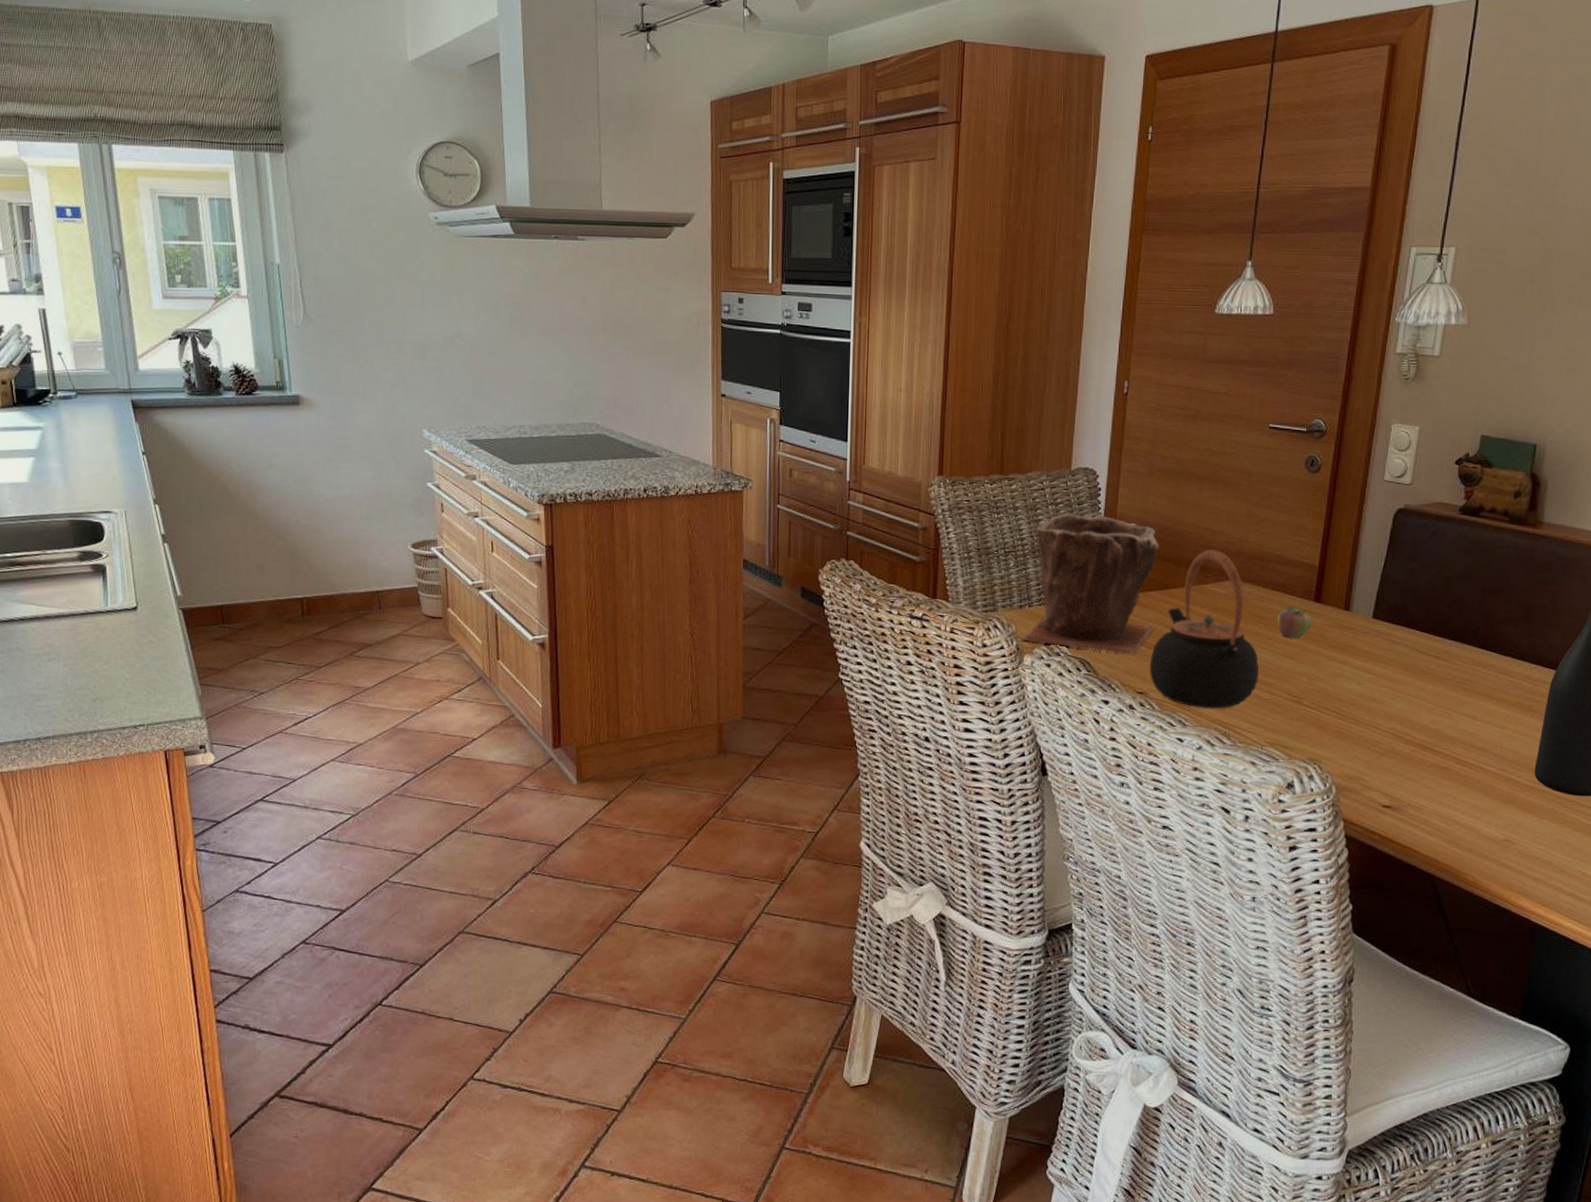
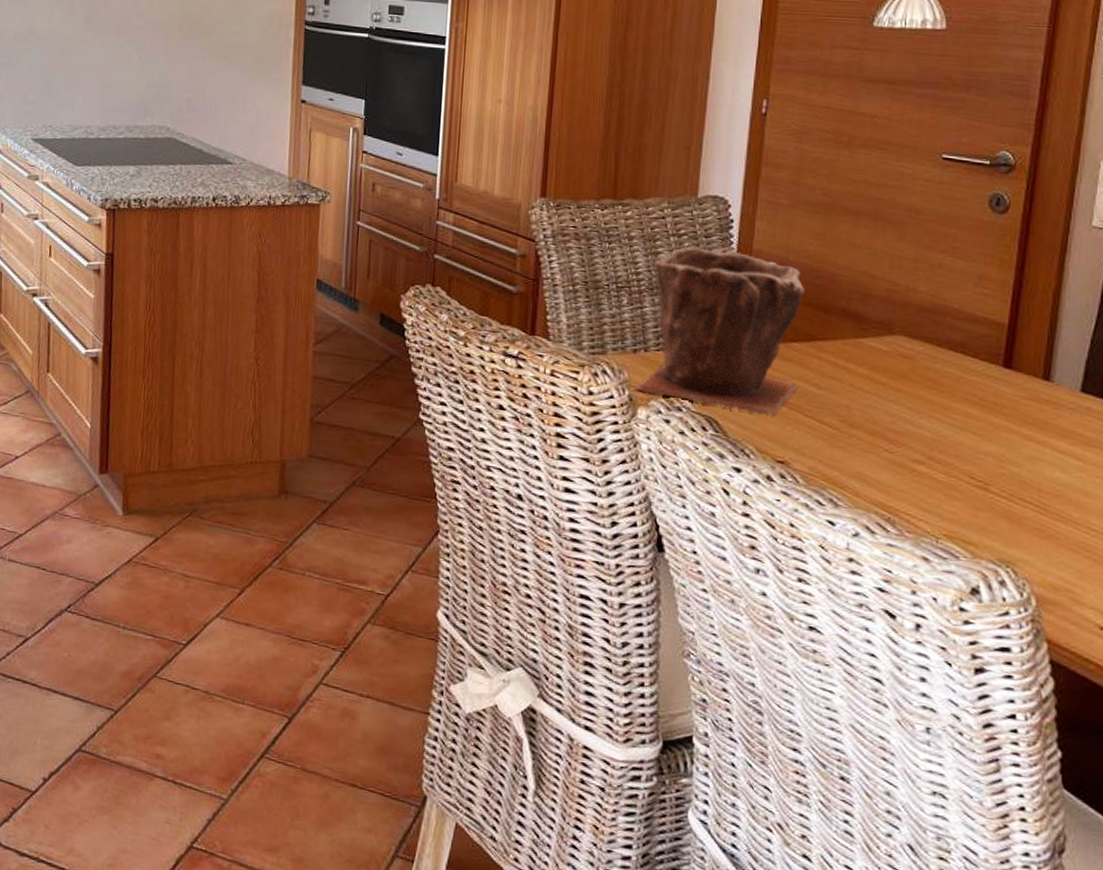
teapot: present [1149,549,1259,709] -> none [792,297,932,489]
apple: present [1277,606,1312,639] -> none [955,371,1001,411]

